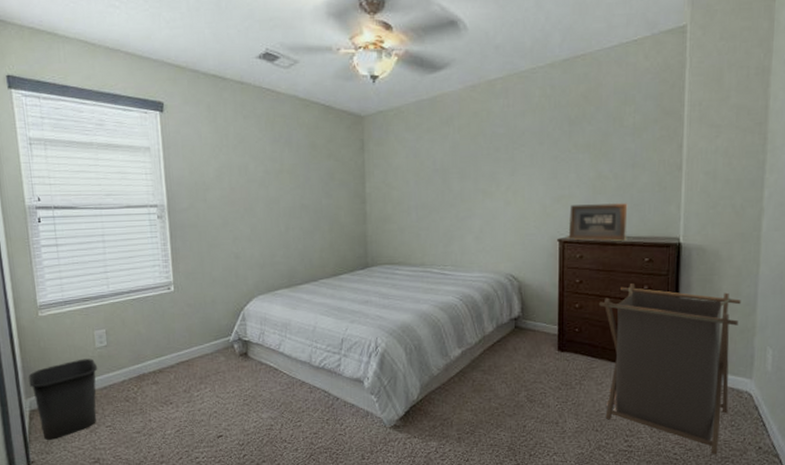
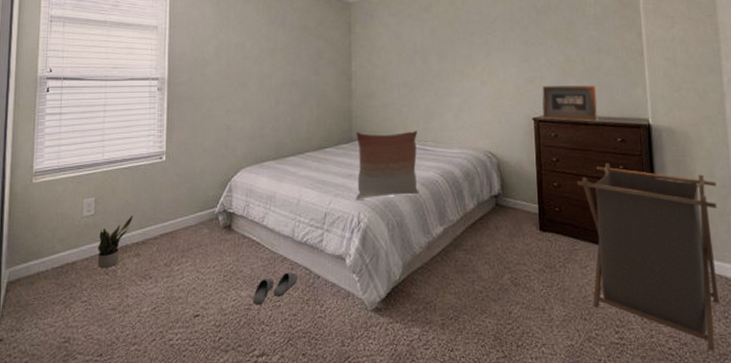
waste bin: present [28,358,98,440] -> none [12,227,82,315]
potted plant: none [115,346,147,396] -> present [97,215,133,269]
slippers: none [274,395,317,425] -> present [253,272,297,304]
pillow: none [372,255,438,326] -> present [356,131,419,201]

